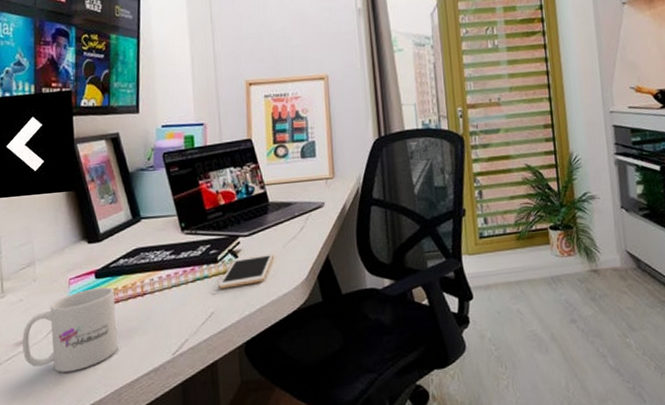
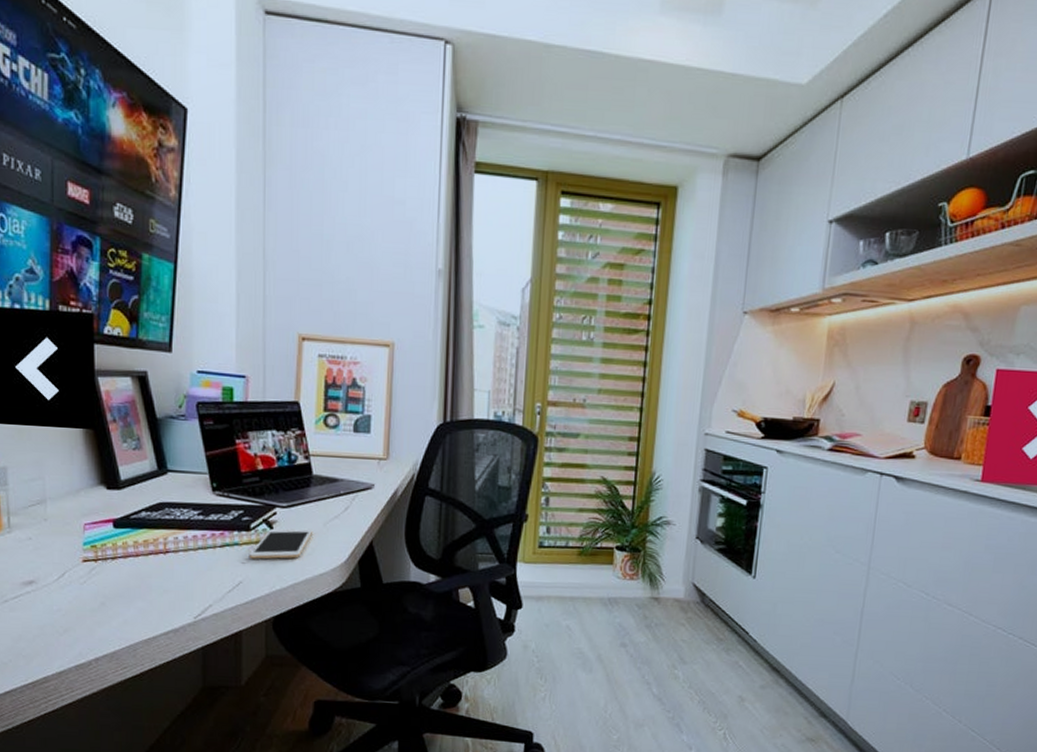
mug: present [22,287,118,373] -> none [31,537,136,620]

